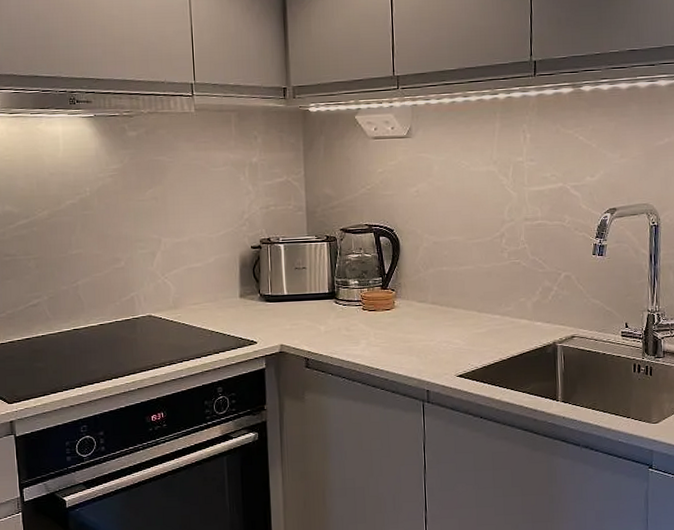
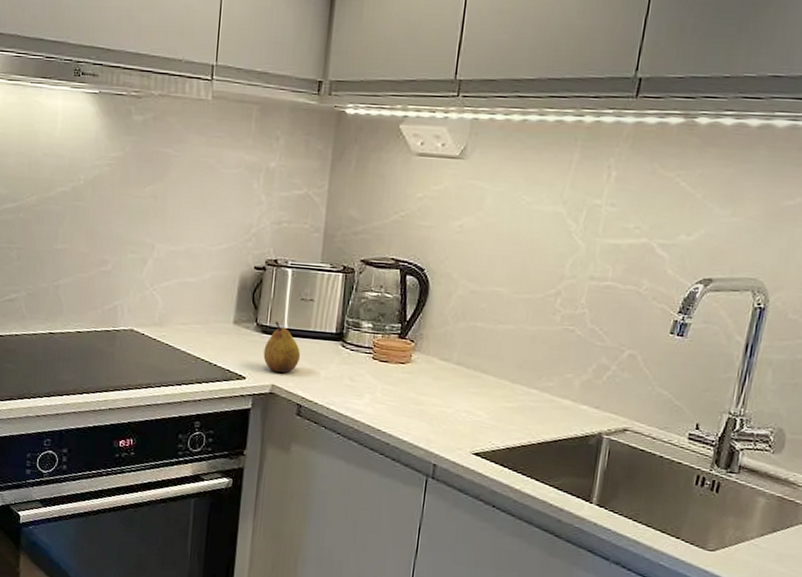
fruit: none [269,289,302,333] -> present [263,321,301,373]

